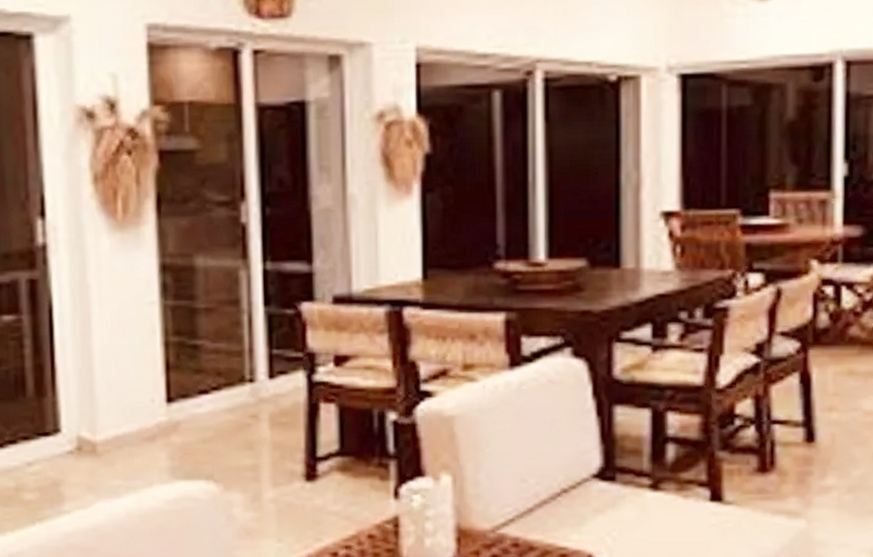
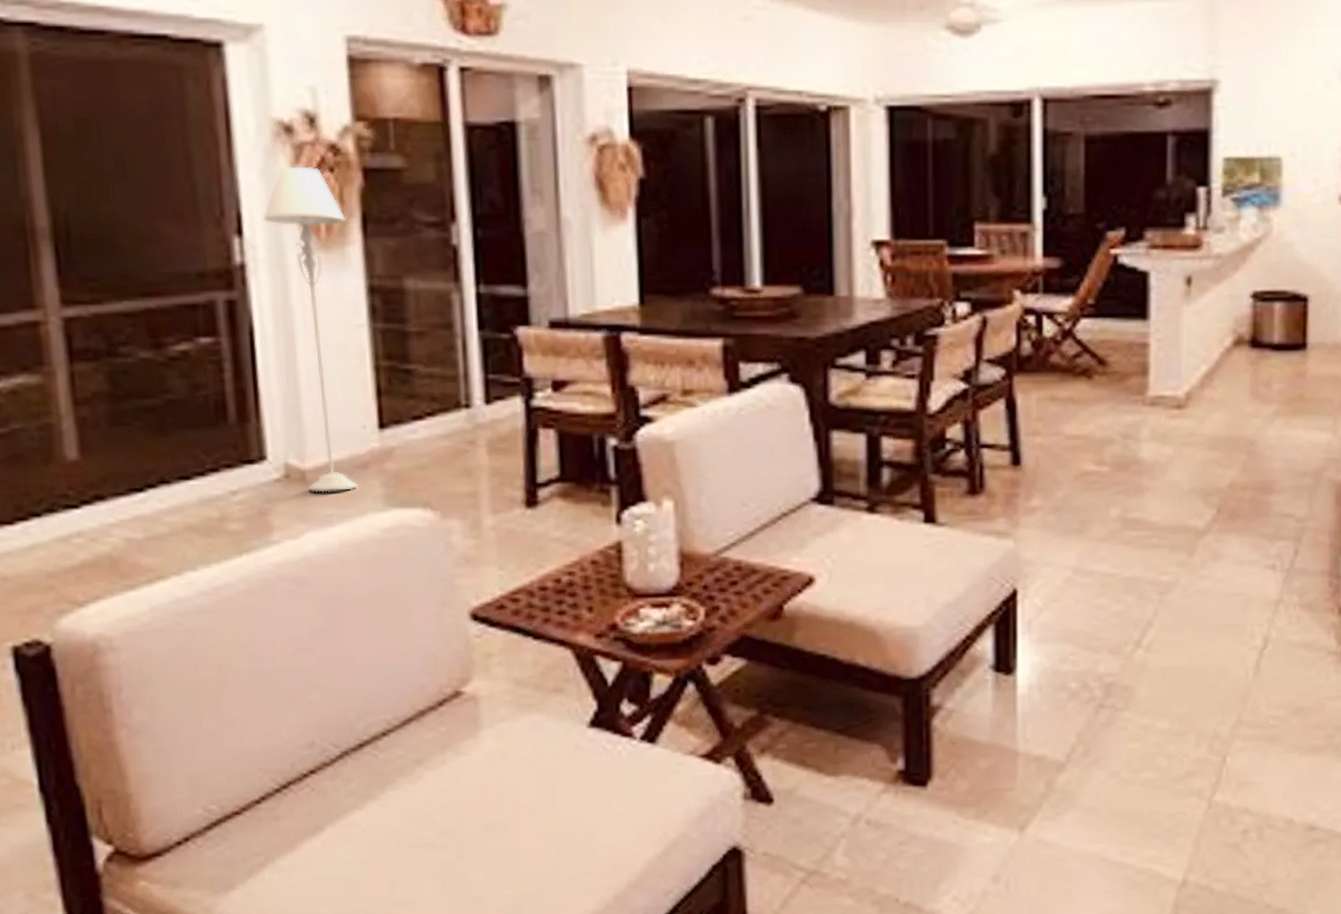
floor lamp: none [65,149,145,464] -> present [263,166,358,492]

